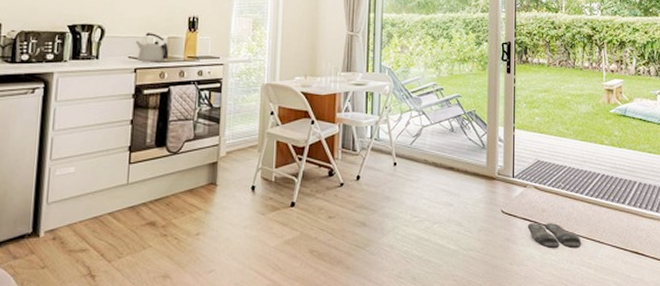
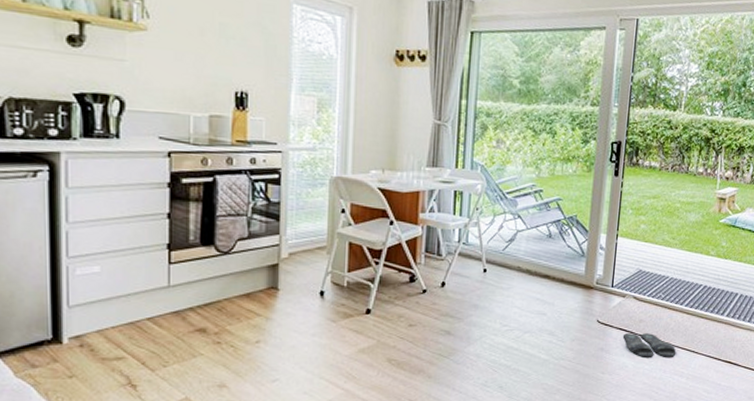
kettle: present [135,33,169,63] -> none [167,108,212,147]

